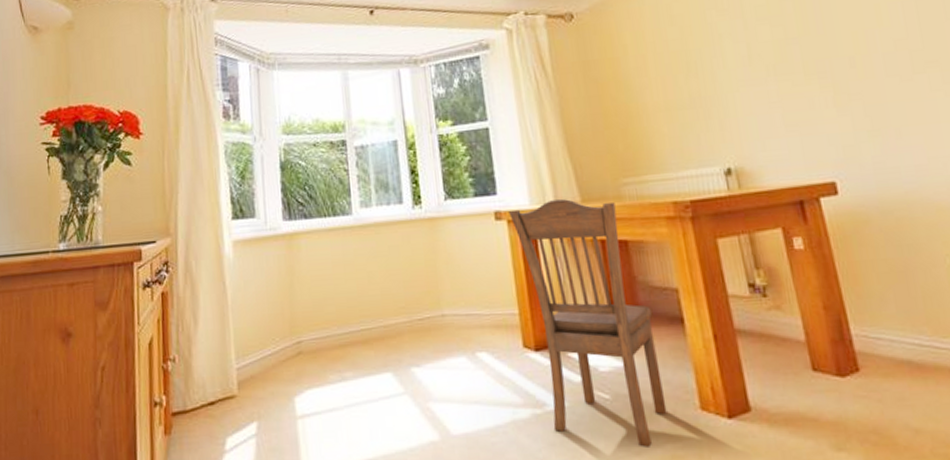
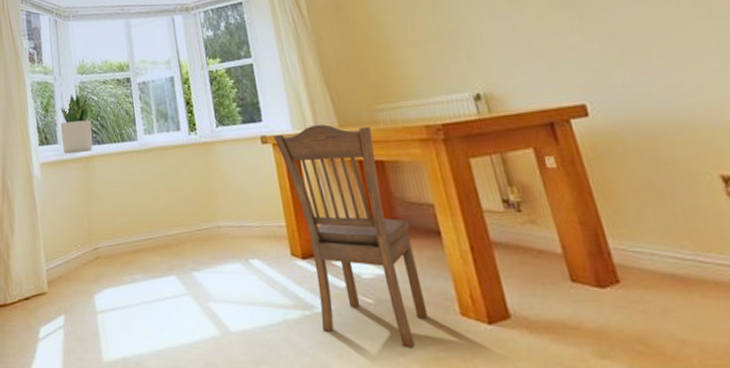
planter: none [259,155,299,230] -> present [60,92,93,154]

